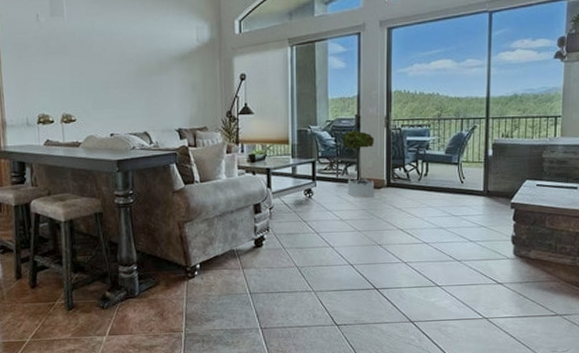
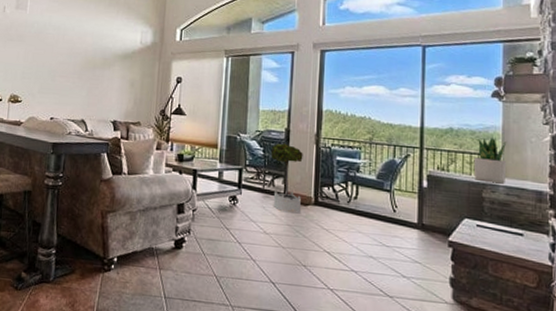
planter: none [535,98,567,144] -> present [473,136,507,184]

